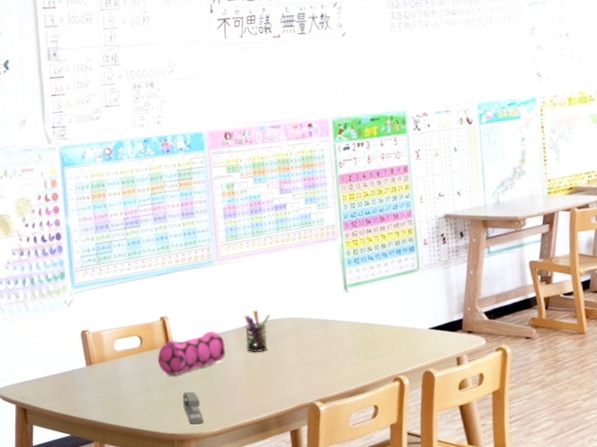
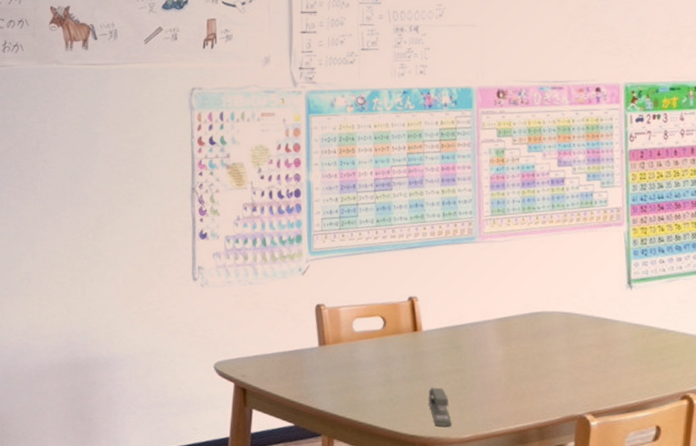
pencil case: present [157,331,226,375] -> none [402,318,483,367]
pen holder: present [244,311,270,353] -> none [507,299,538,350]

